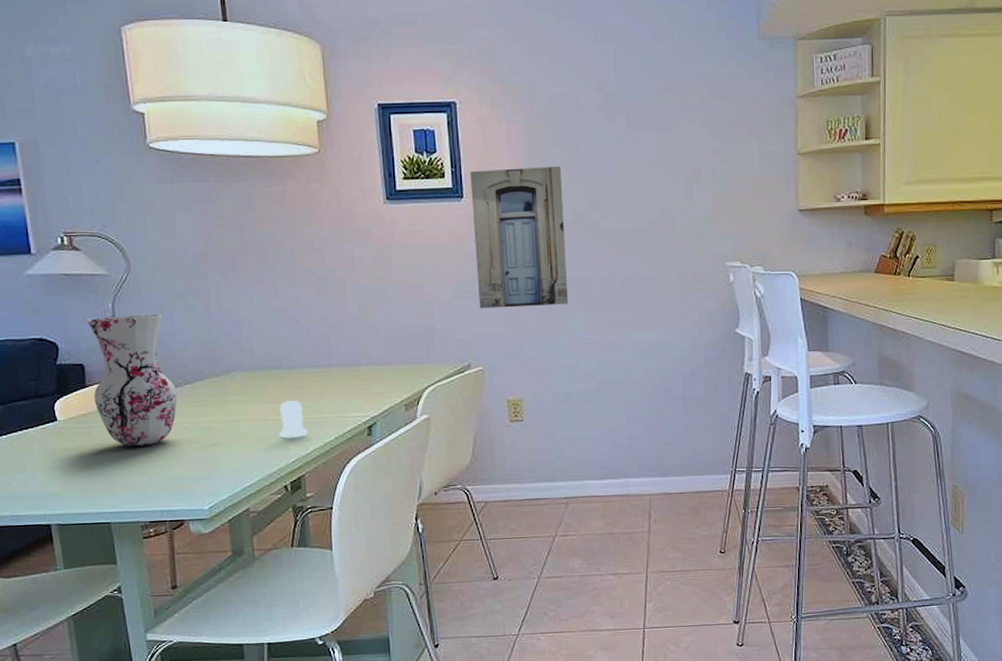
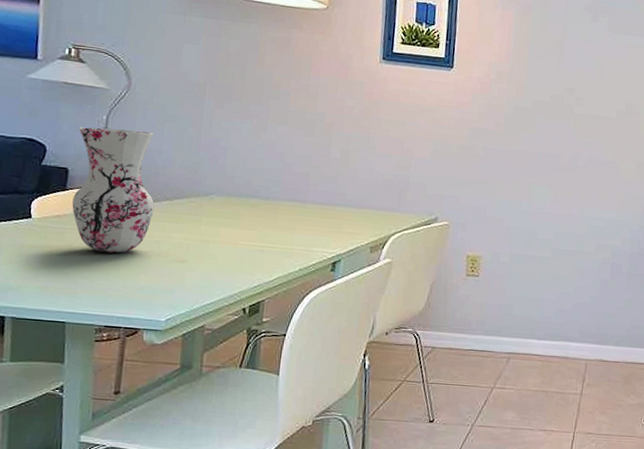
salt shaker: present [279,401,308,438] -> none [247,229,274,264]
wall art: present [470,165,569,309] -> none [453,45,545,176]

